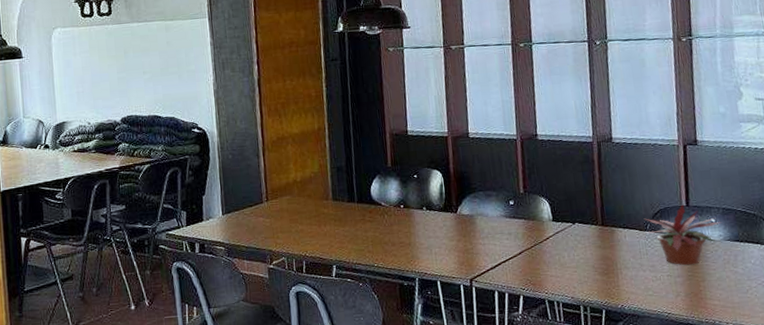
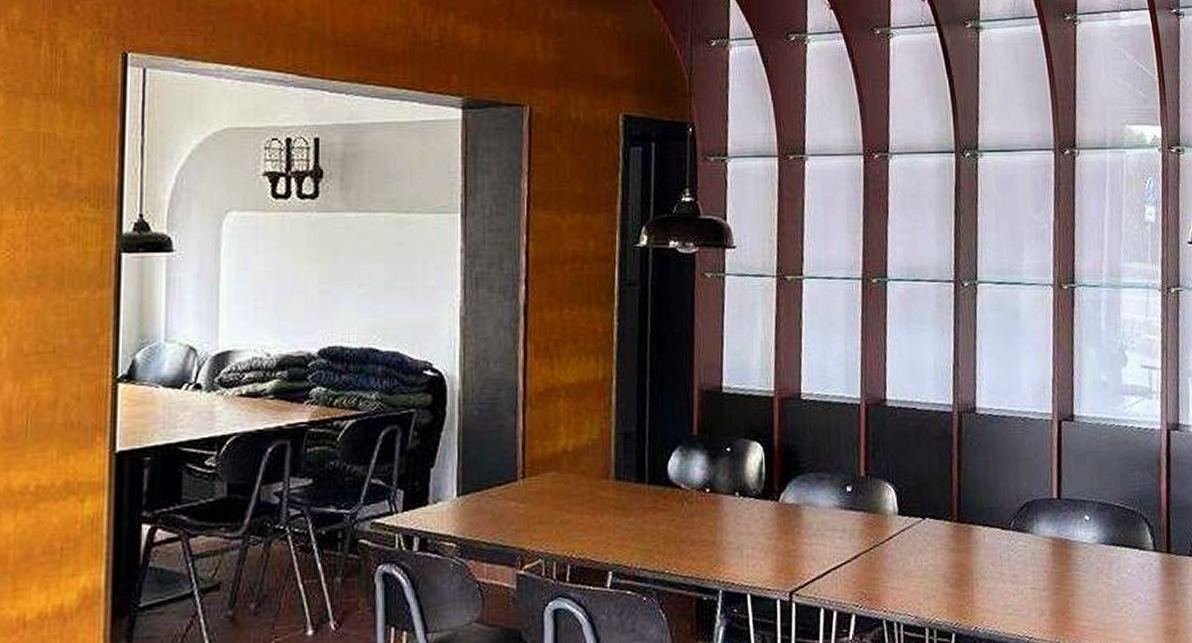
potted plant: present [644,203,721,266] -> none [1008,495,1096,576]

